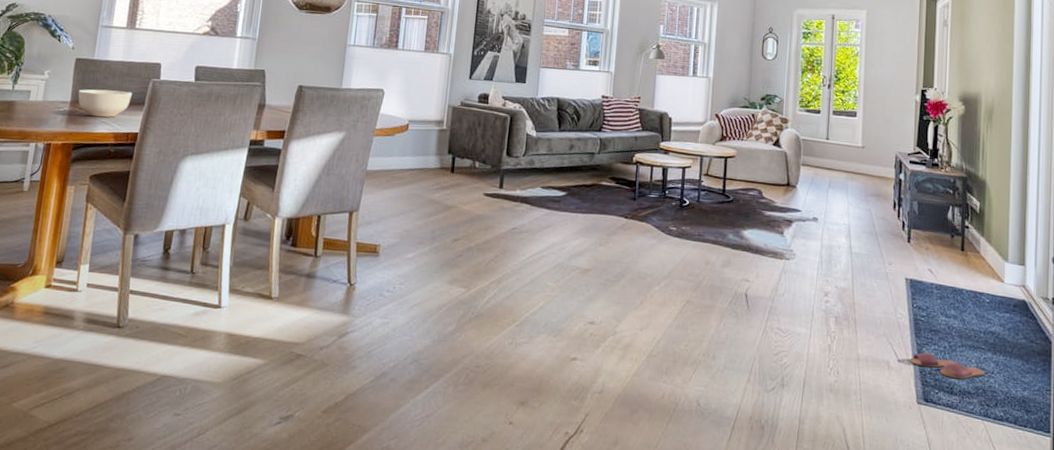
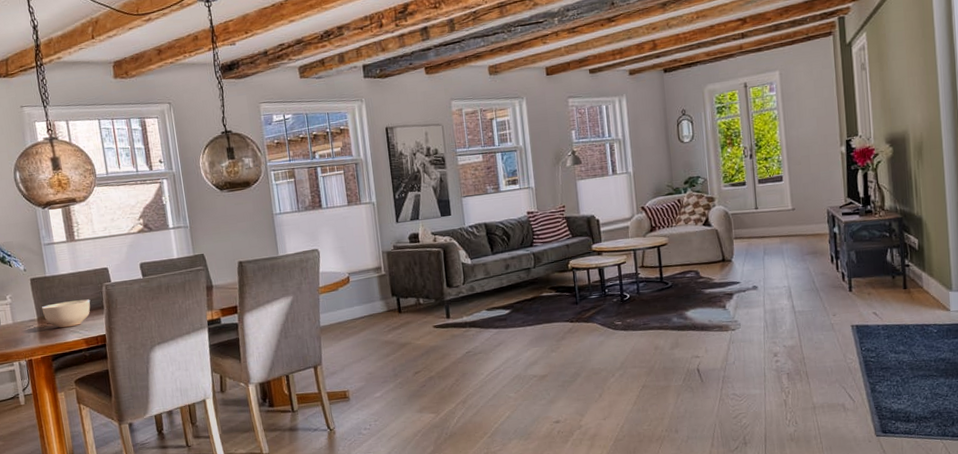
slippers: present [910,352,984,379] -> none [864,389,939,408]

